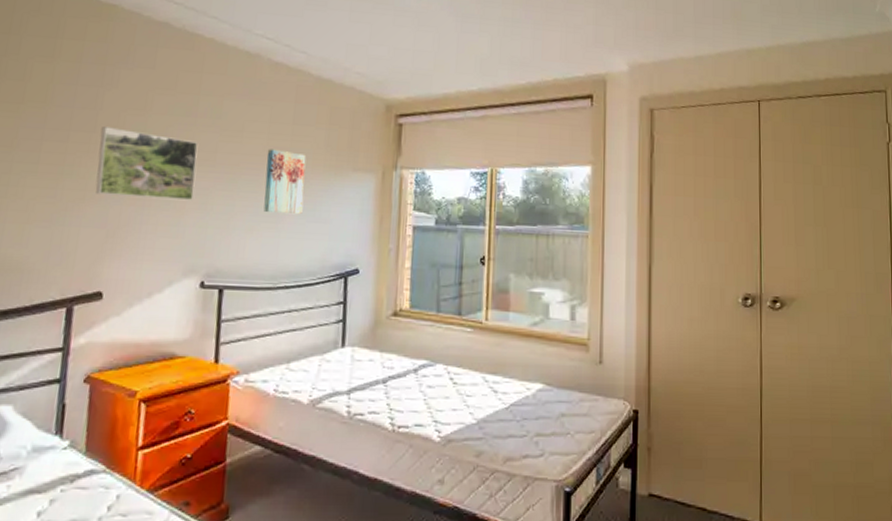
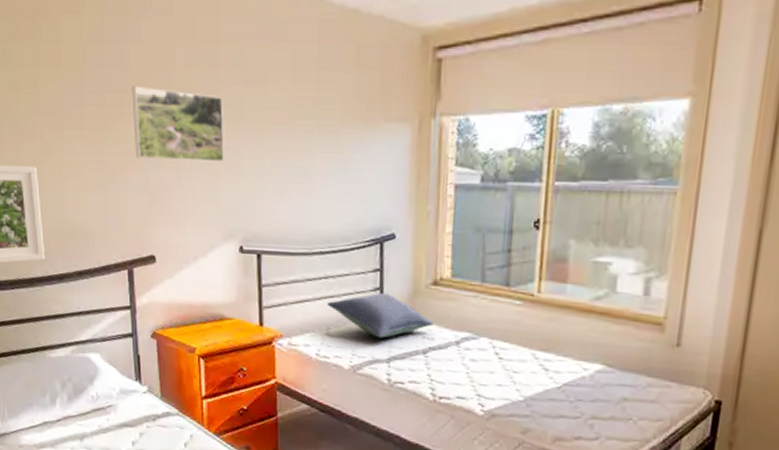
wall art: present [263,149,306,215] -> none [292,100,334,175]
pillow: none [288,324,393,370] -> present [326,292,433,338]

